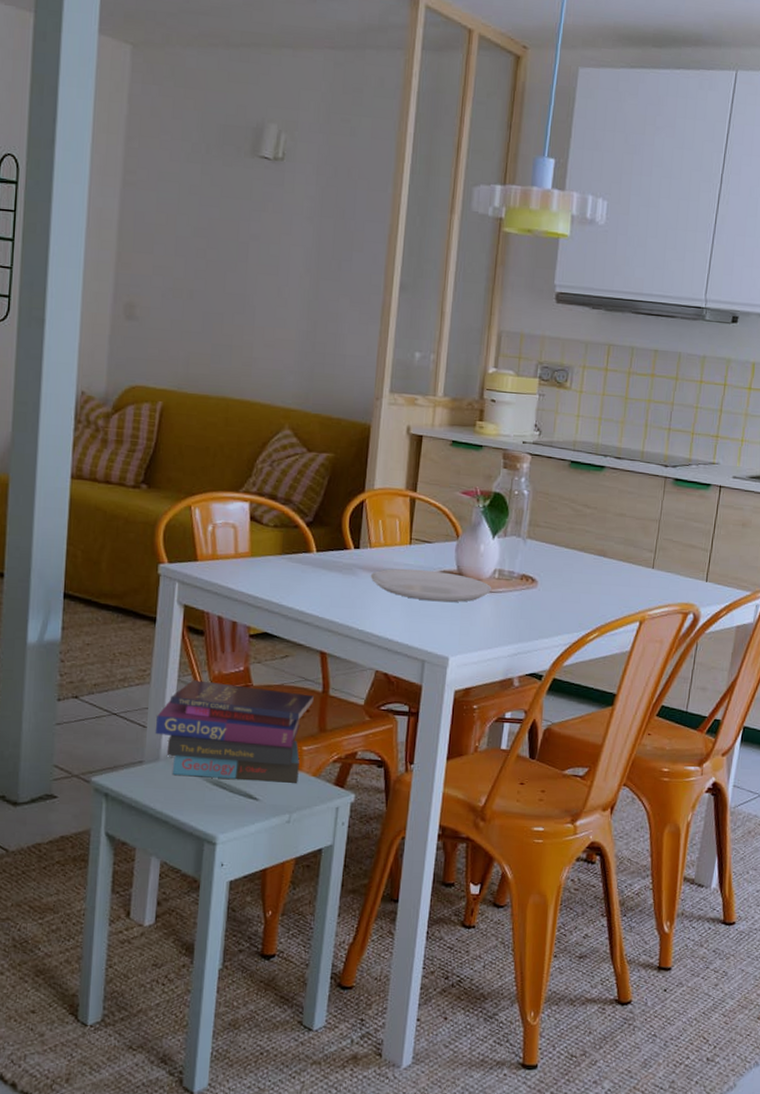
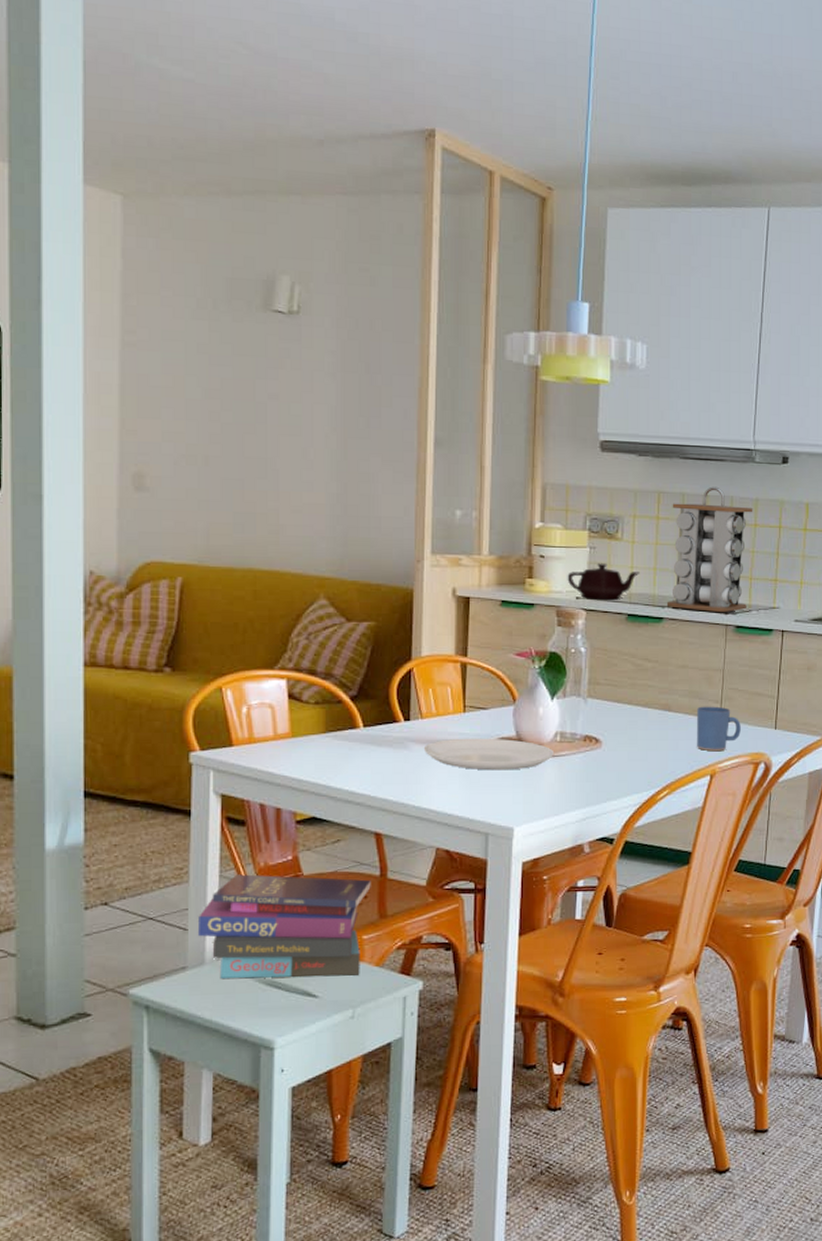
teapot: none [515,410,585,447] -> present [567,563,640,601]
spice rack: none [609,341,700,466] -> present [666,486,753,613]
mug: none [629,554,673,599] -> present [697,706,741,752]

